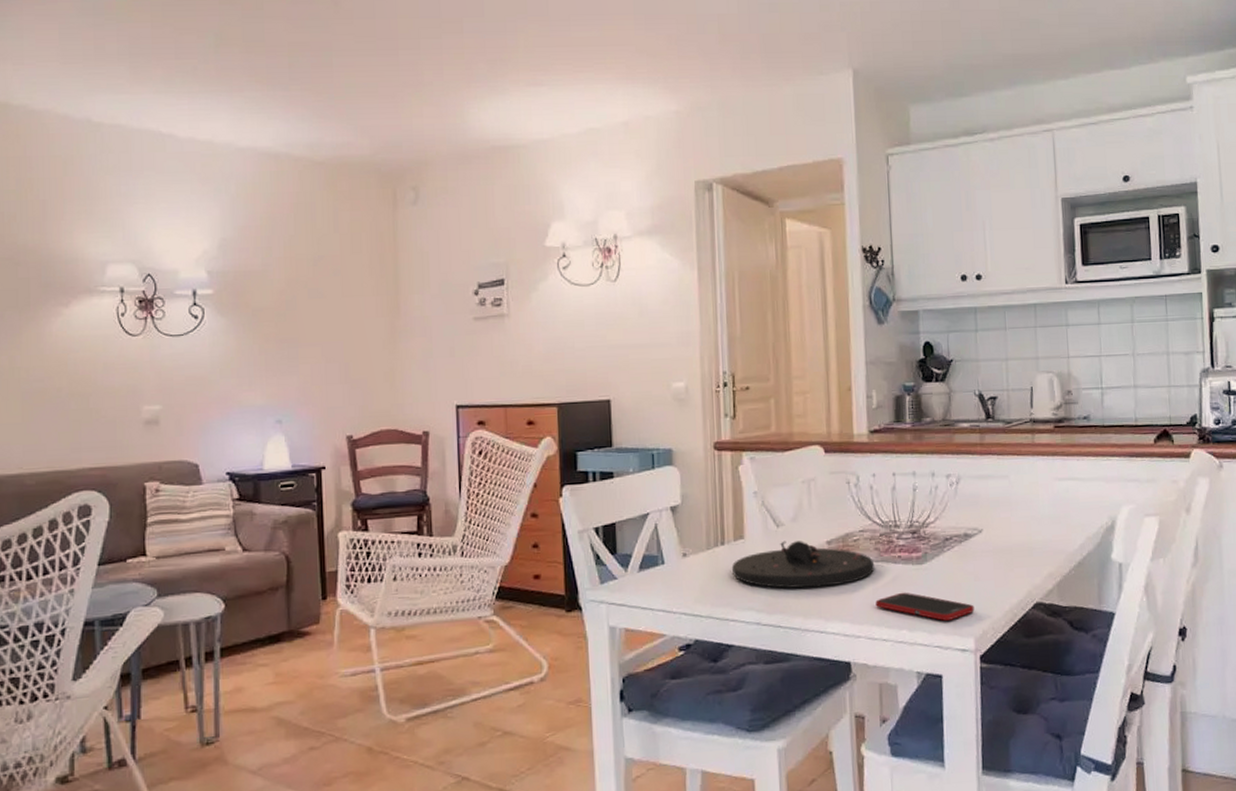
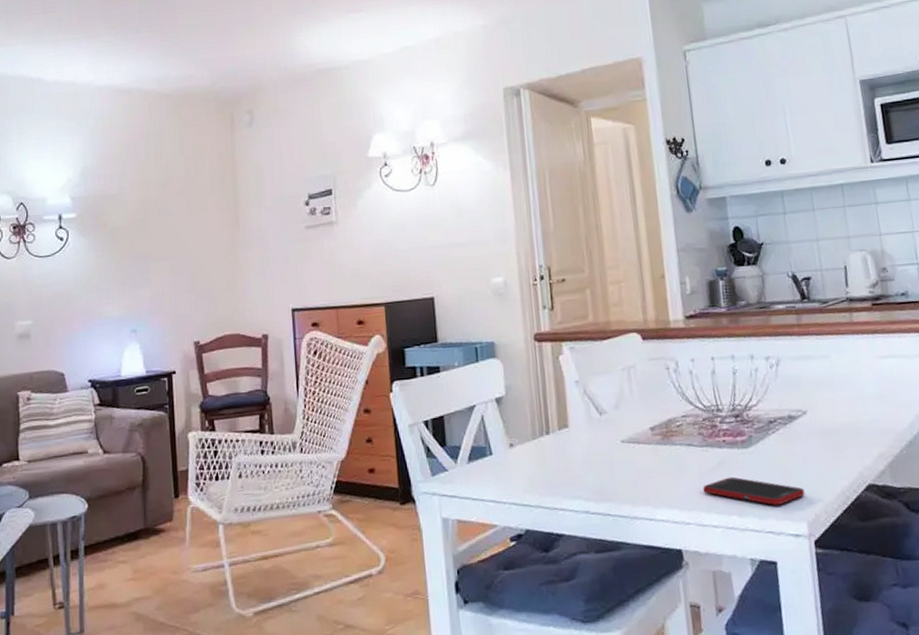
plate: present [732,540,875,589] -> none [558,428,700,476]

